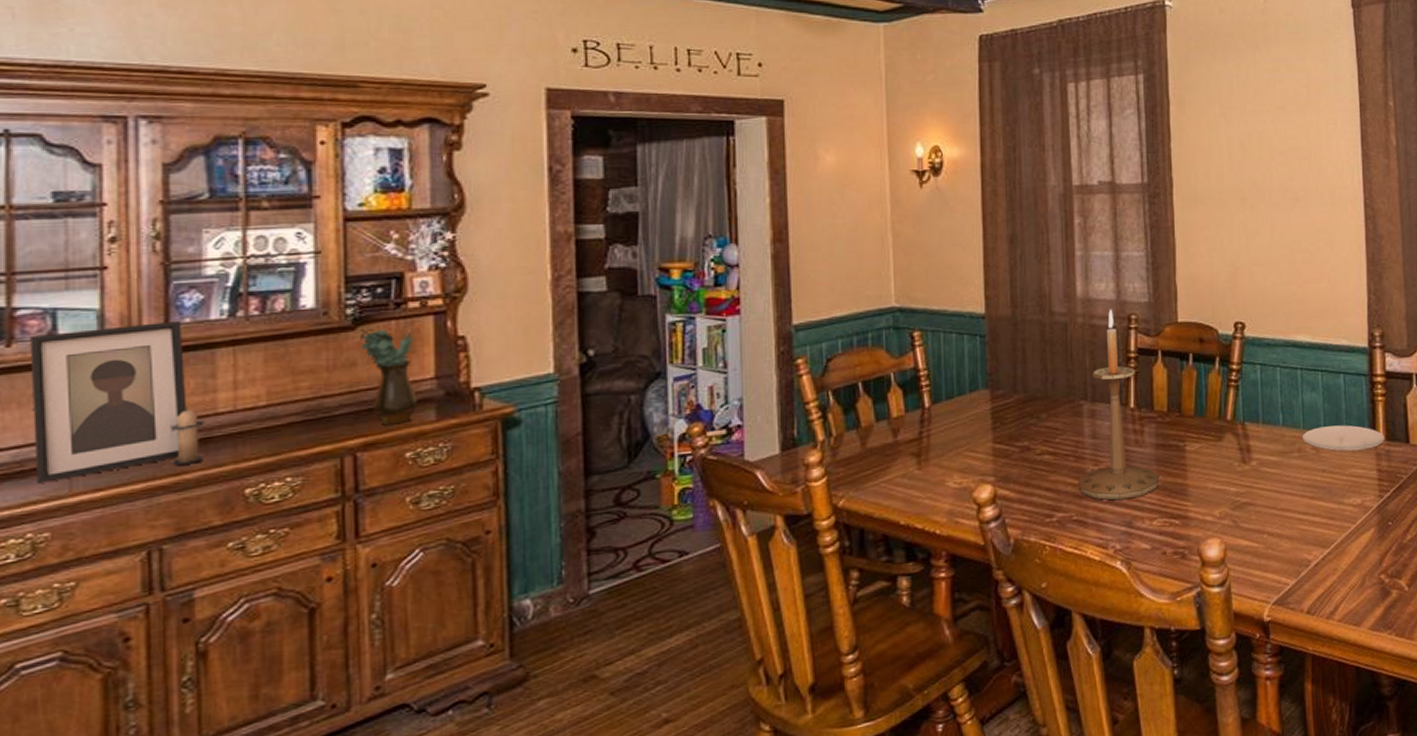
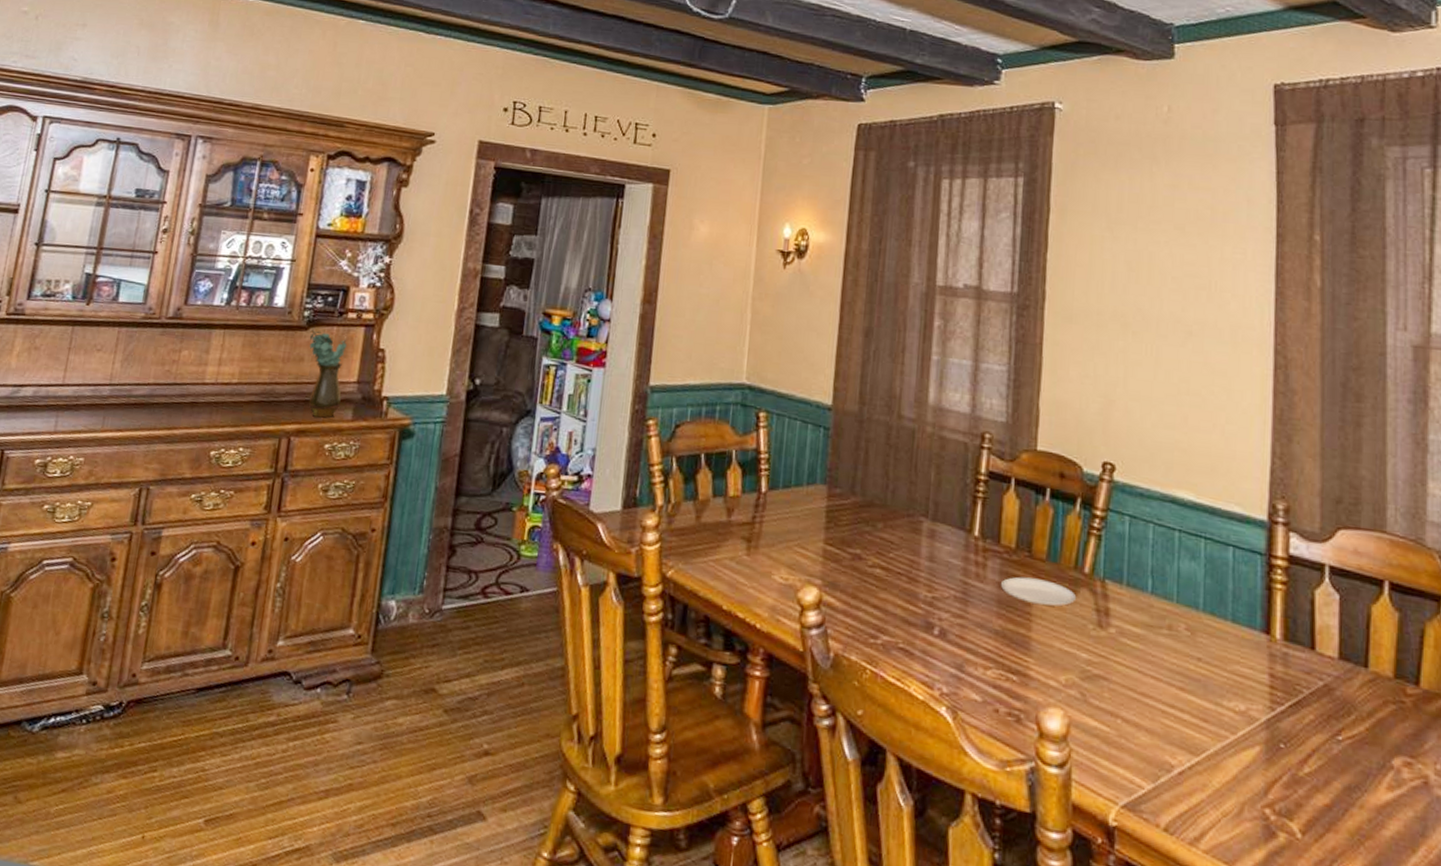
picture frame: present [30,320,187,483] -> none [83,298,195,418]
candle: present [170,406,205,467] -> none [168,373,195,422]
candlestick: present [1078,309,1160,501] -> none [908,423,1001,639]
plate: none [1158,433,1222,456] -> present [1001,576,1076,607]
plate: present [1302,425,1384,452] -> none [1174,604,1282,647]

